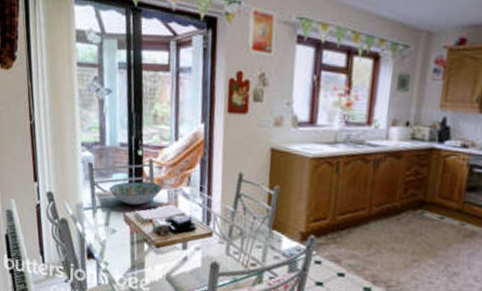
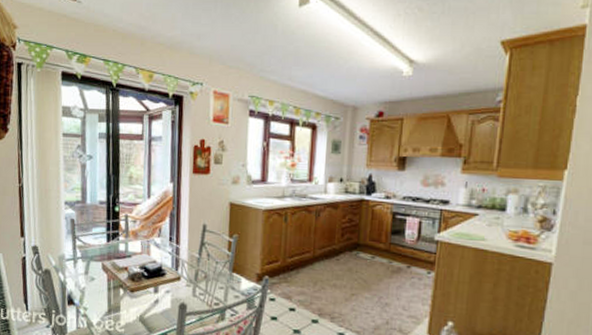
decorative bowl: present [108,181,162,206] -> none [88,234,136,255]

